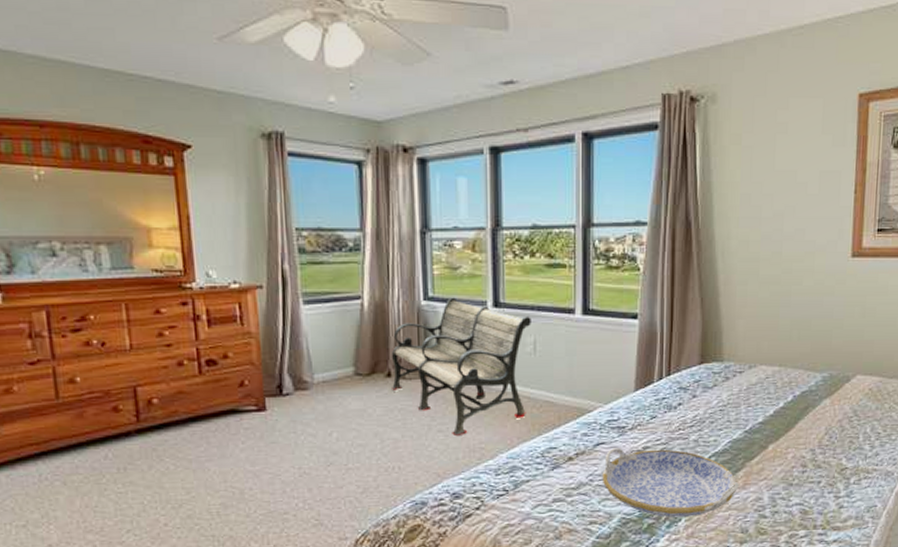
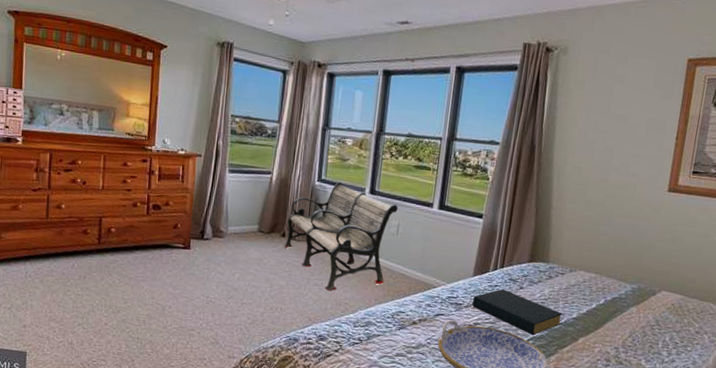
hardback book: none [638,401,747,451] -> present [472,289,563,336]

